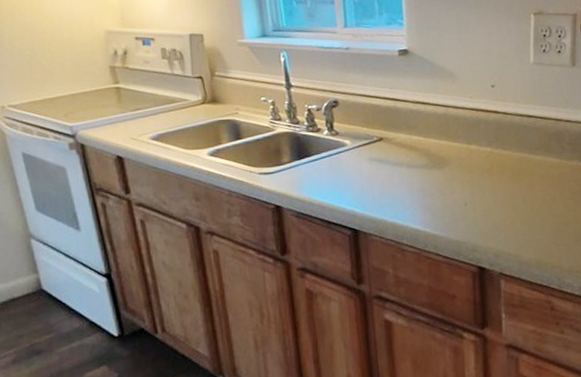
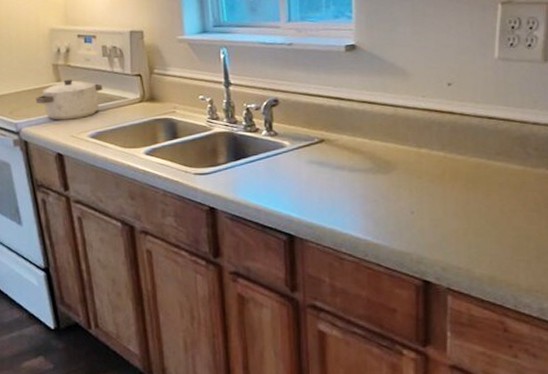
cooking pot: none [92,80,163,123] -> present [35,78,103,120]

